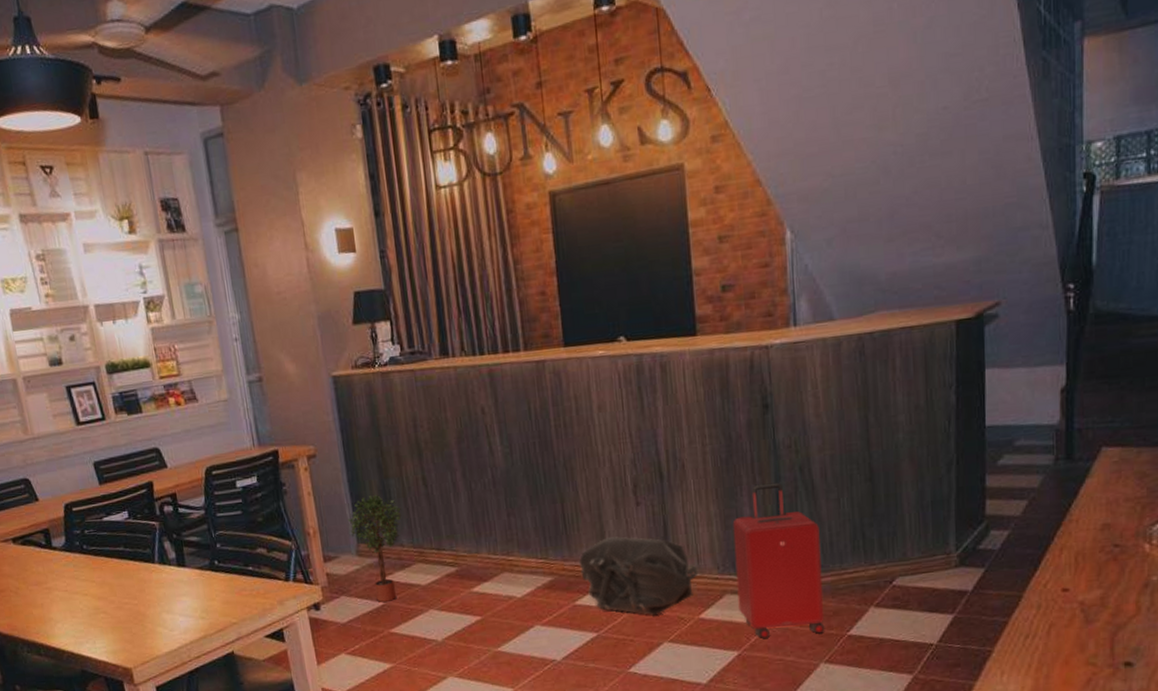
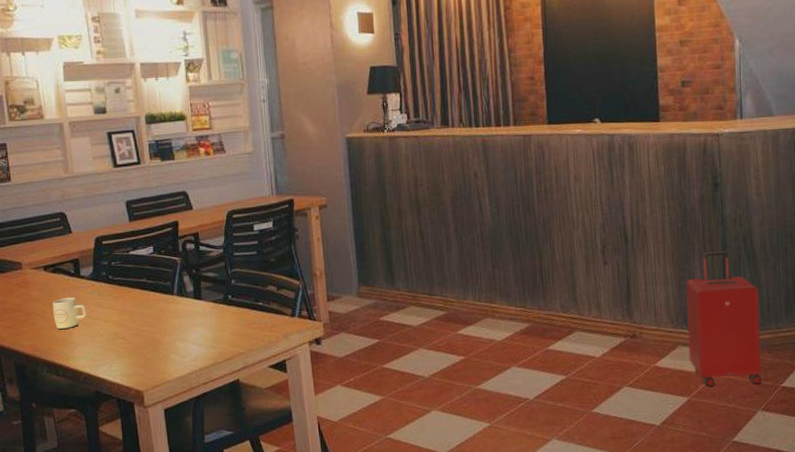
mug: none [25,571,64,607] -> present [52,297,87,330]
potted tree: present [347,495,402,602] -> none [351,244,399,340]
duffel bag: present [578,536,699,616] -> none [552,290,656,363]

